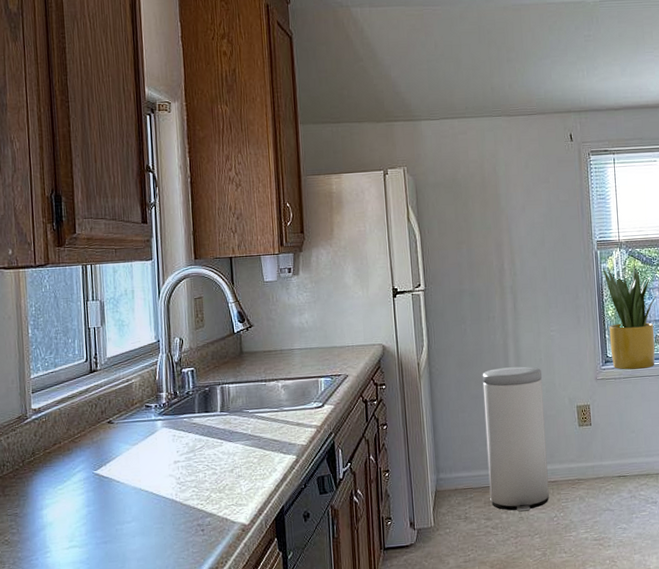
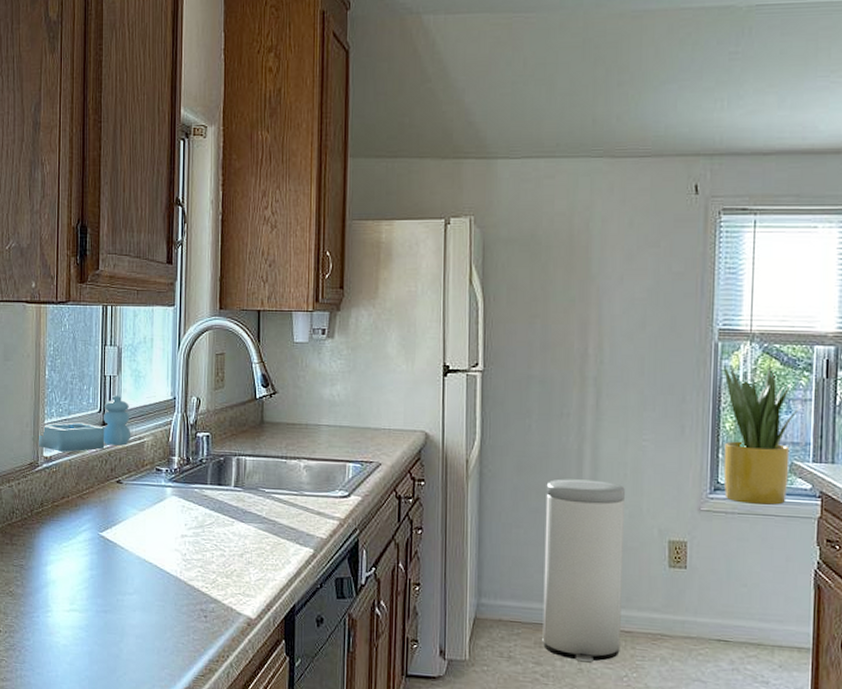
soap dispenser: none [26,344,119,403] -> present [39,395,131,452]

